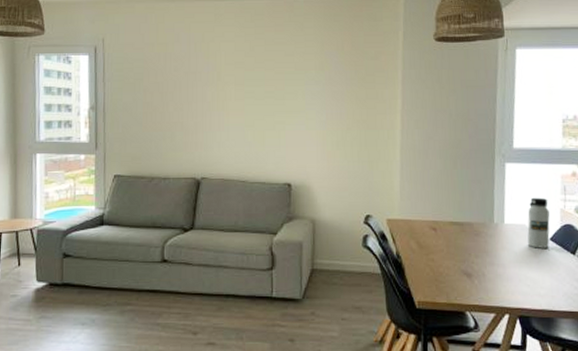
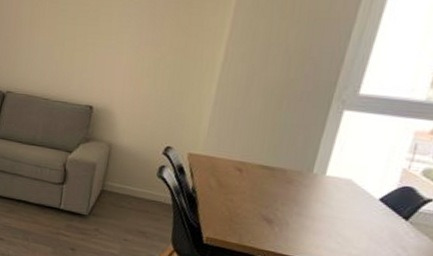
water bottle: present [527,197,550,248] -> none [350,152,389,209]

